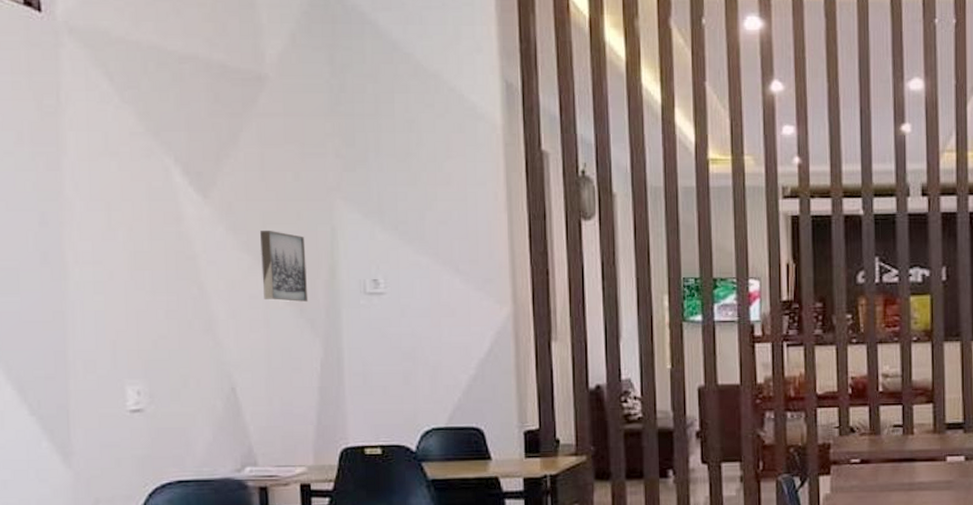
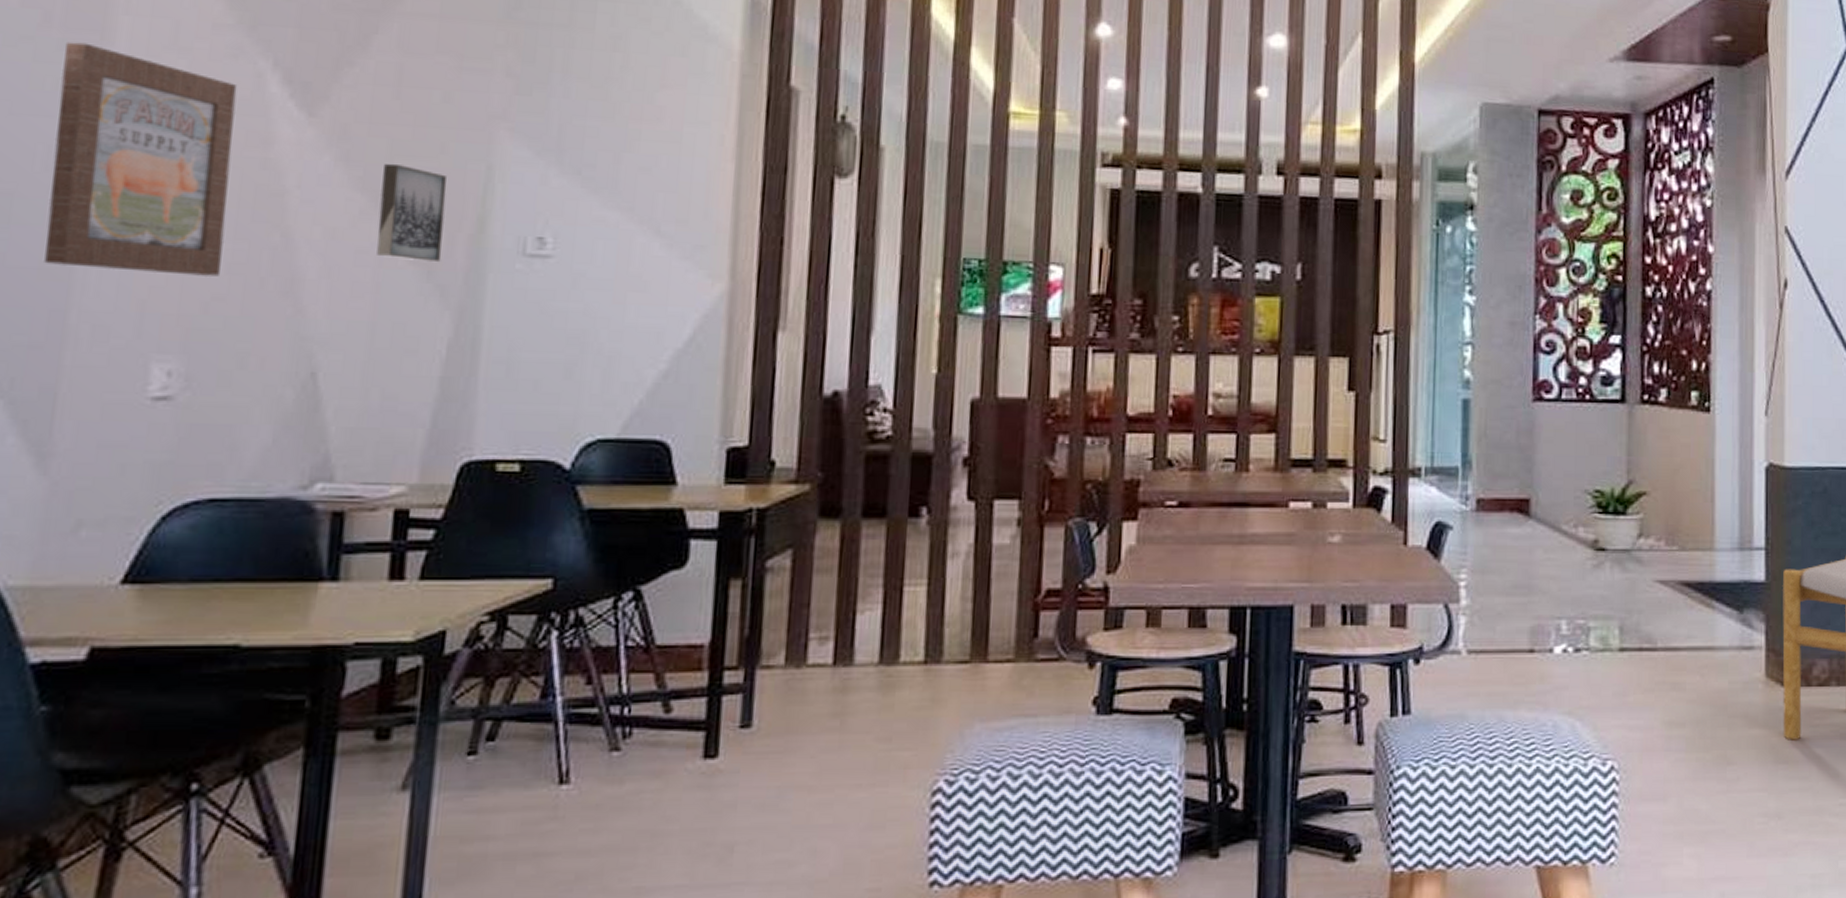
wall art: none [34,154,161,321] -> present [44,41,238,276]

